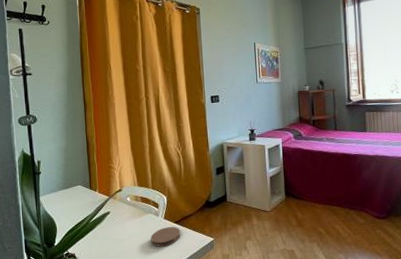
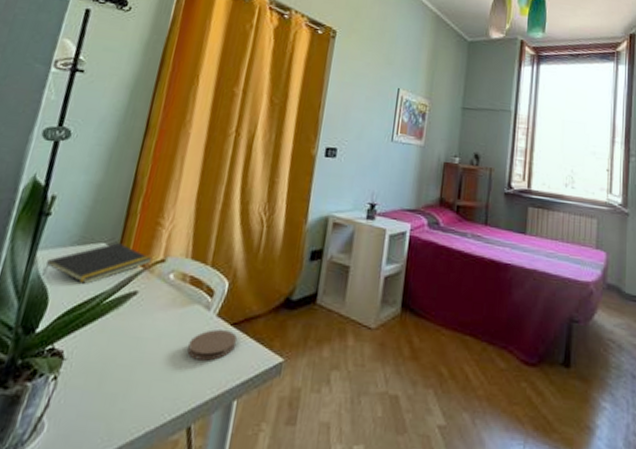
notepad: none [47,184,113,212] -> present [42,243,153,284]

